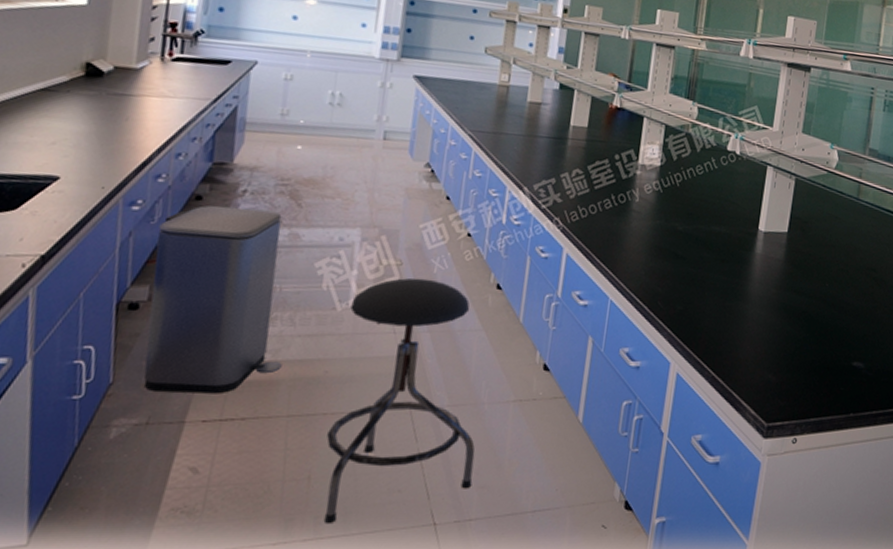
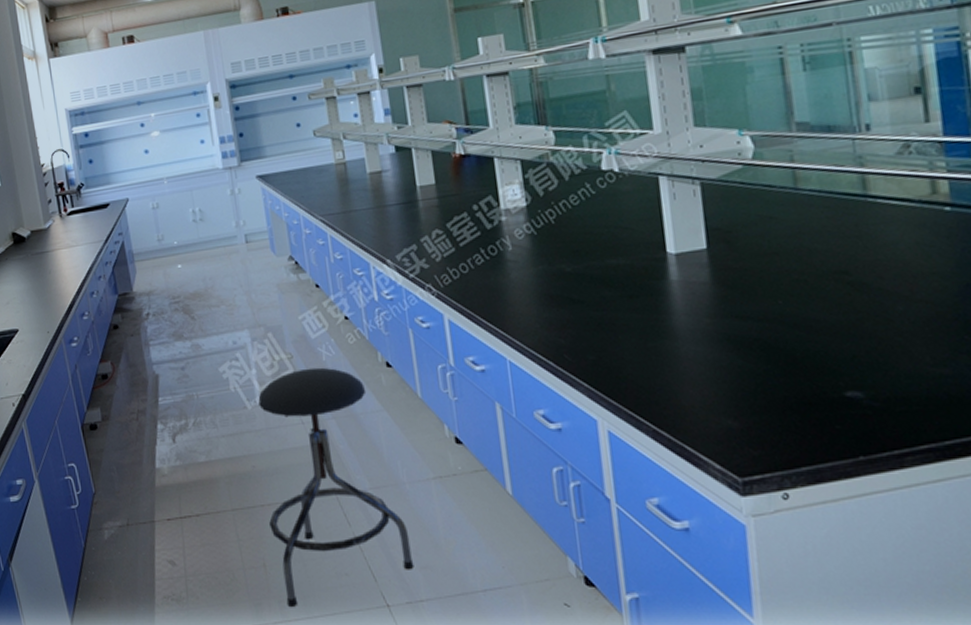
pedal bin: present [143,205,282,394] -> none [94,327,216,497]

